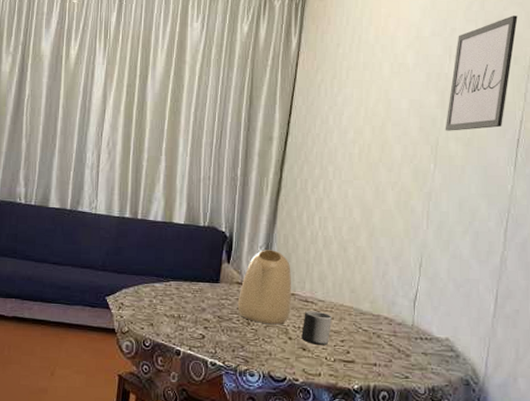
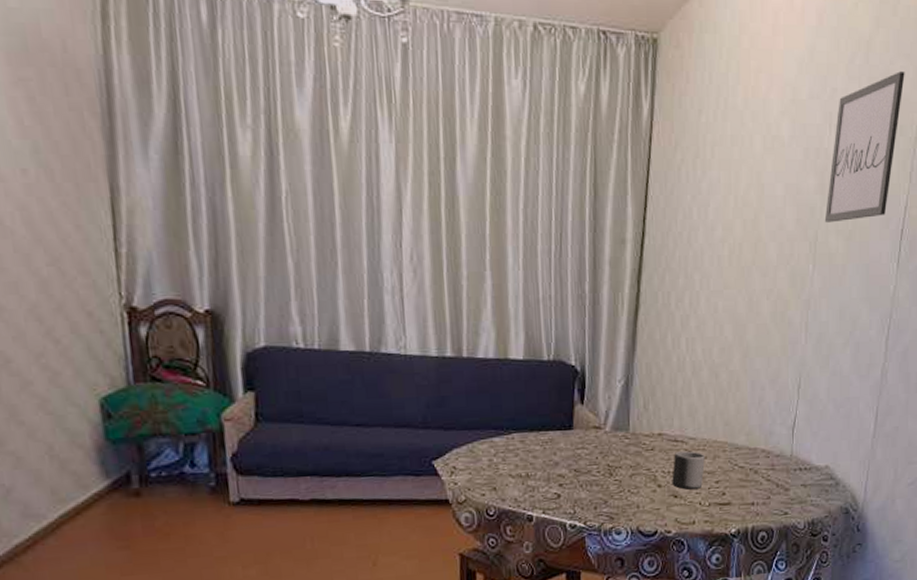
kettle: present [237,250,291,325] -> none [596,383,659,473]

